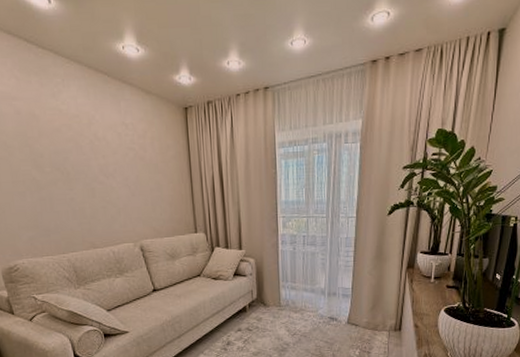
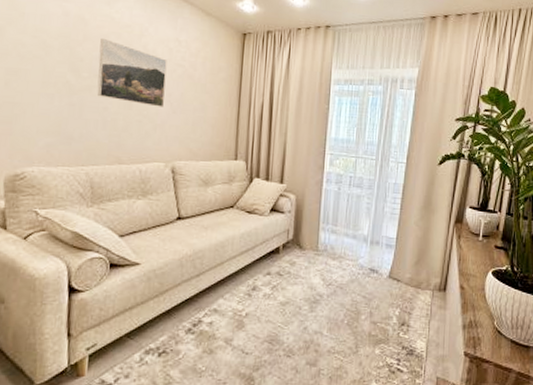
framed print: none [54,131,124,192] -> present [97,38,167,107]

